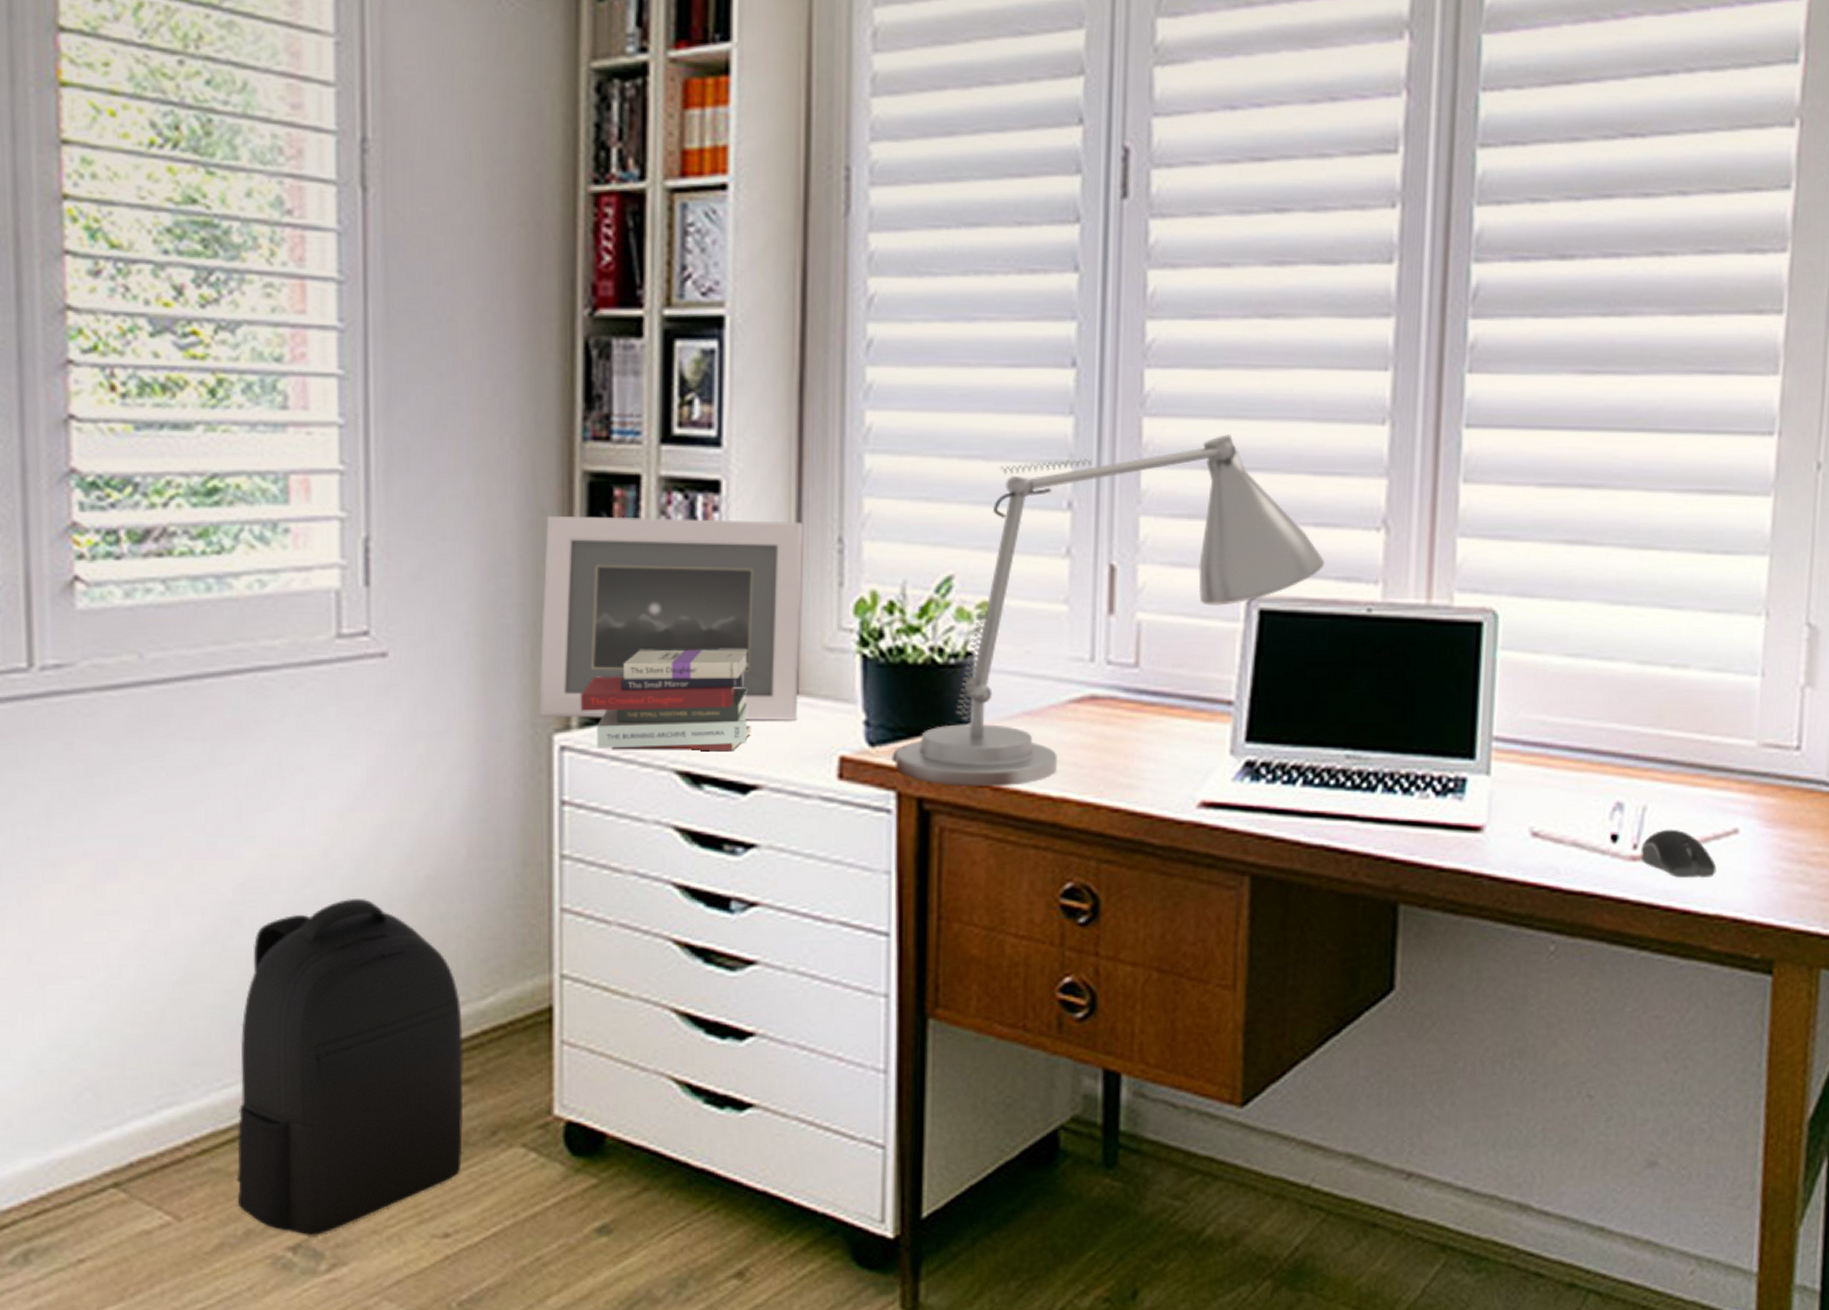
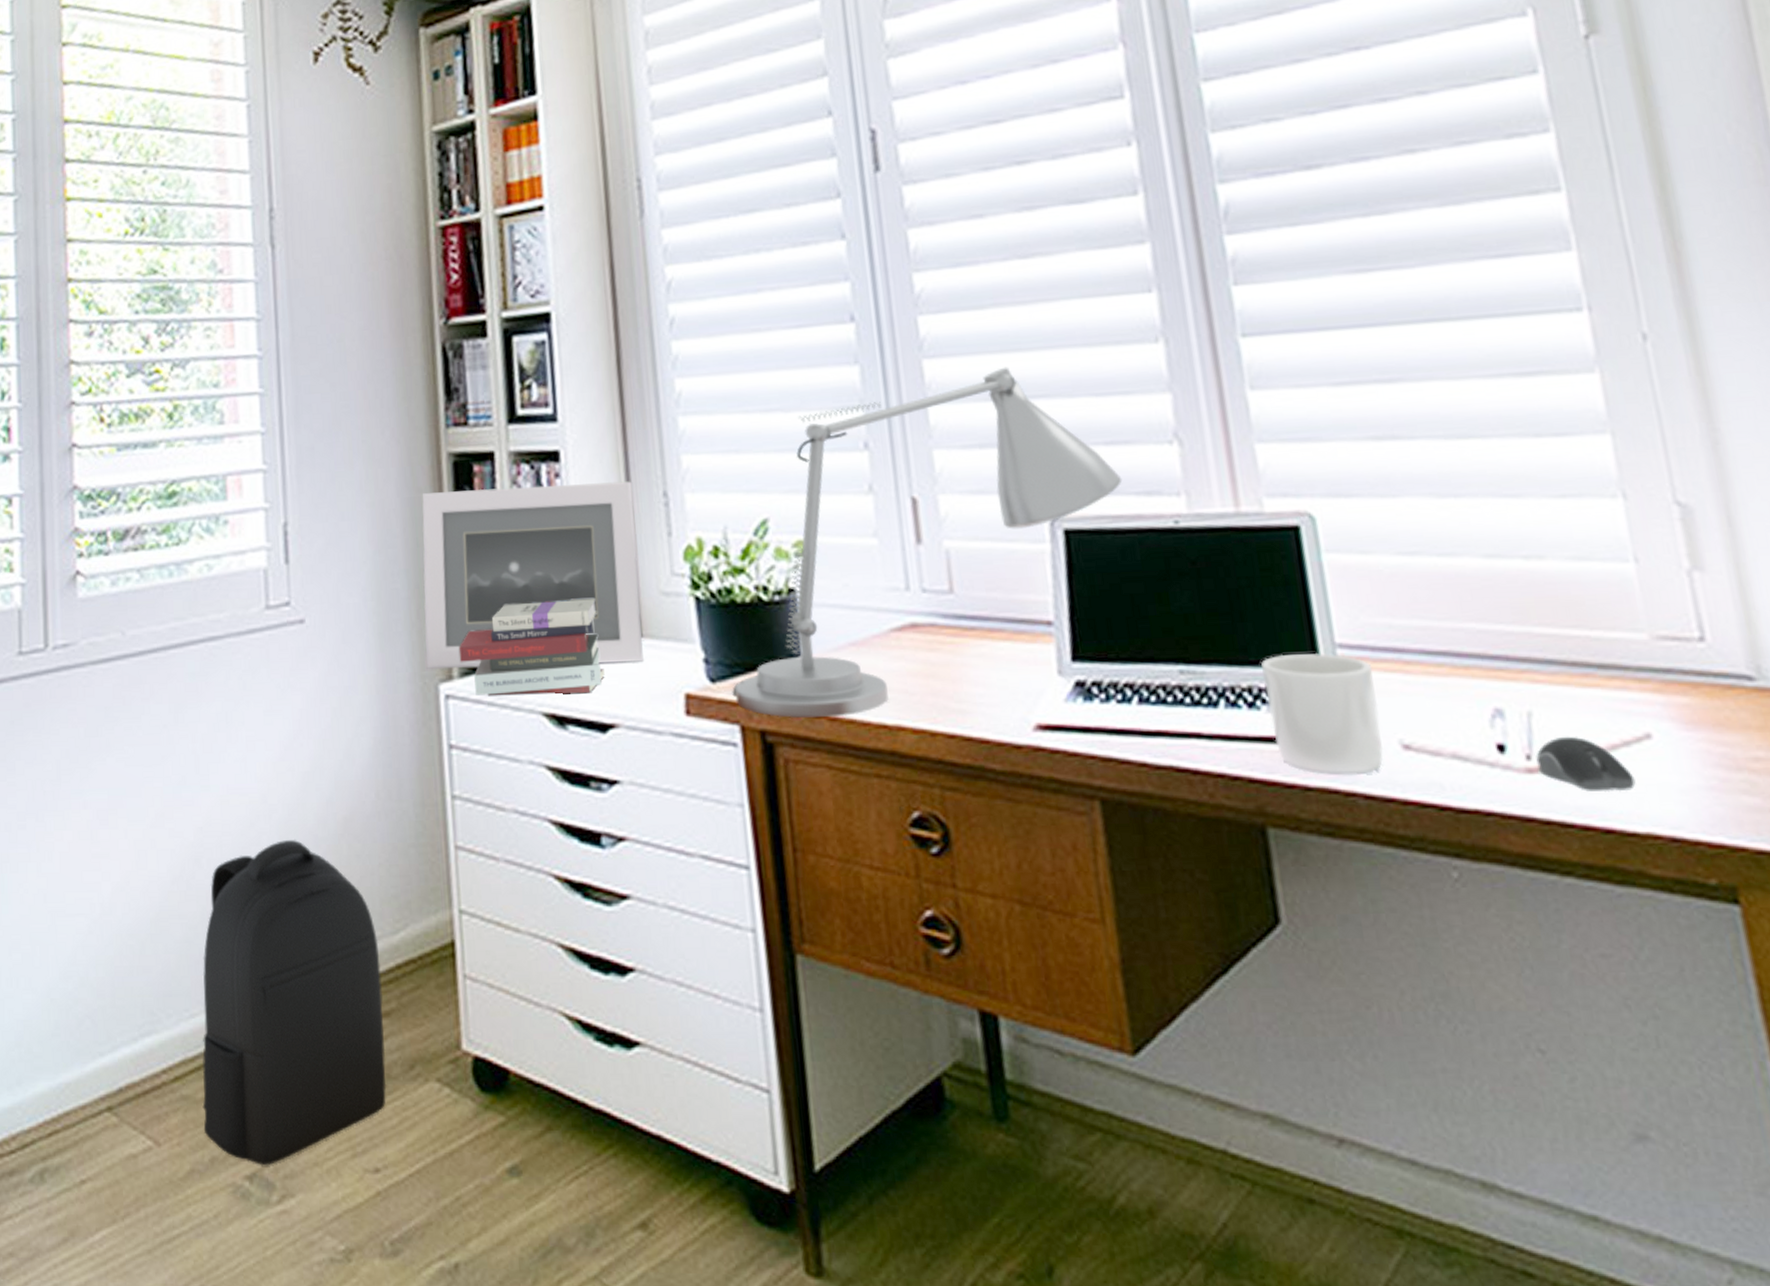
mug: none [1420,745,1520,859] -> present [1261,653,1384,776]

